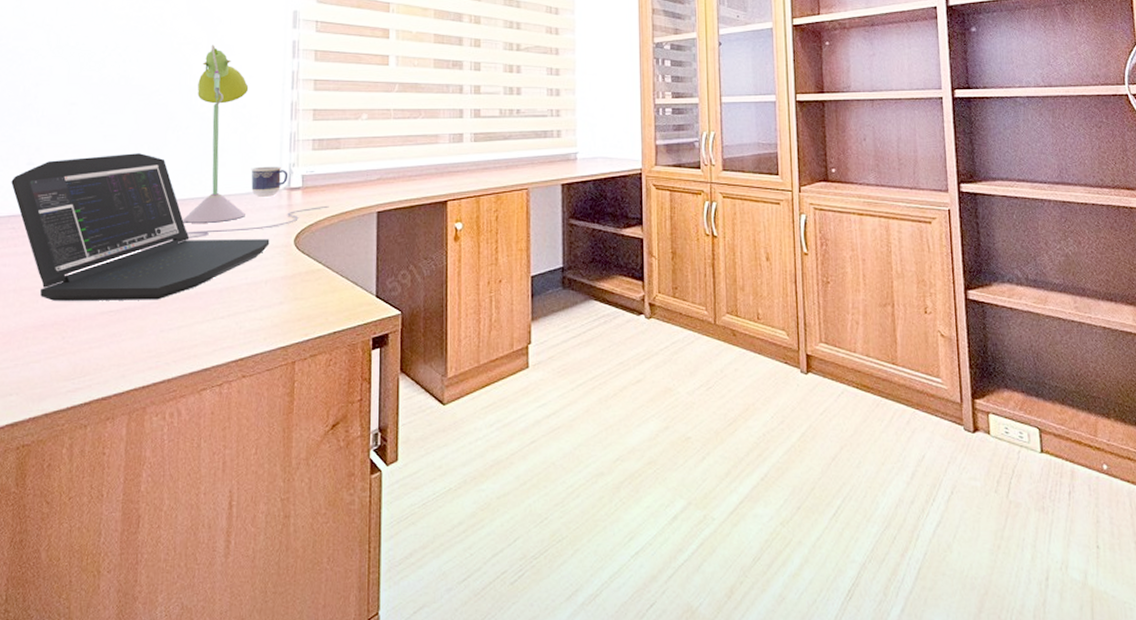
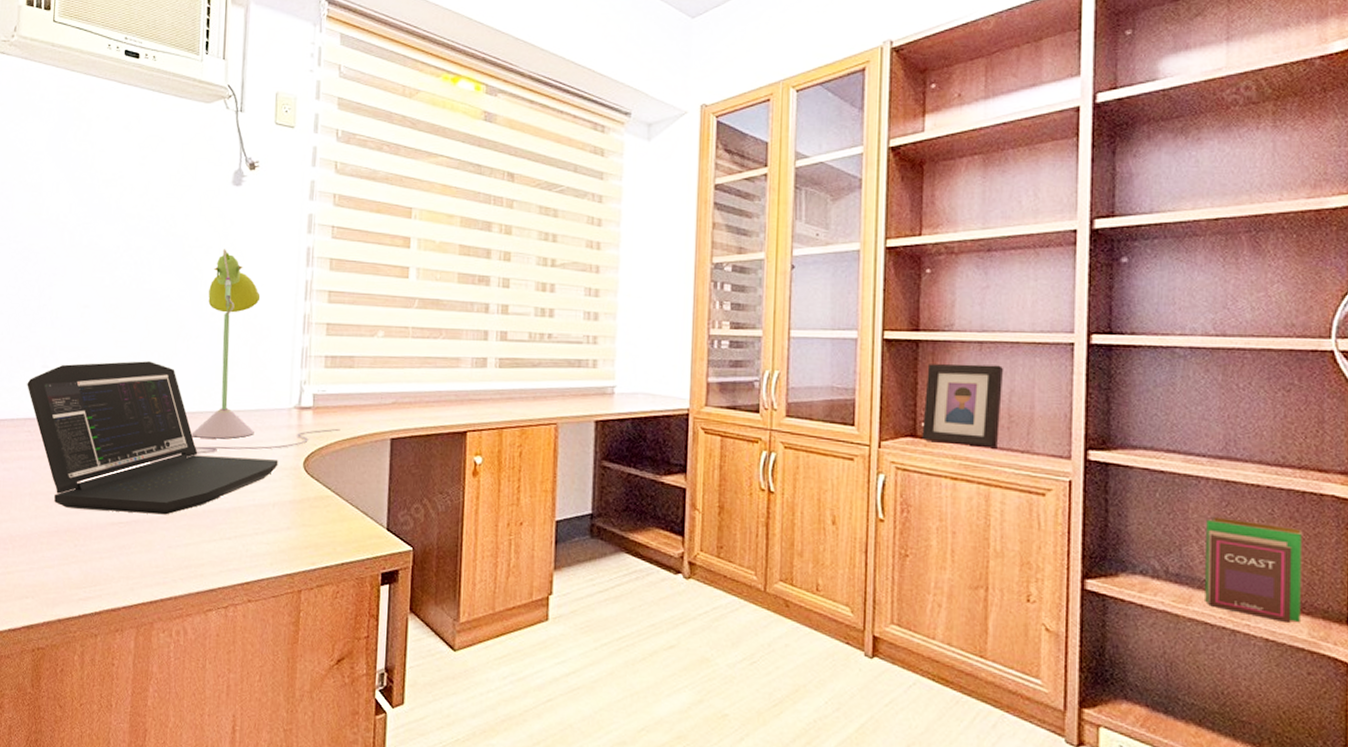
cup: present [251,166,288,197] -> none [260,382,299,415]
picture frame: none [832,118,892,187] -> present [922,364,1003,449]
books: none [1052,231,1127,312] -> present [1205,516,1302,623]

